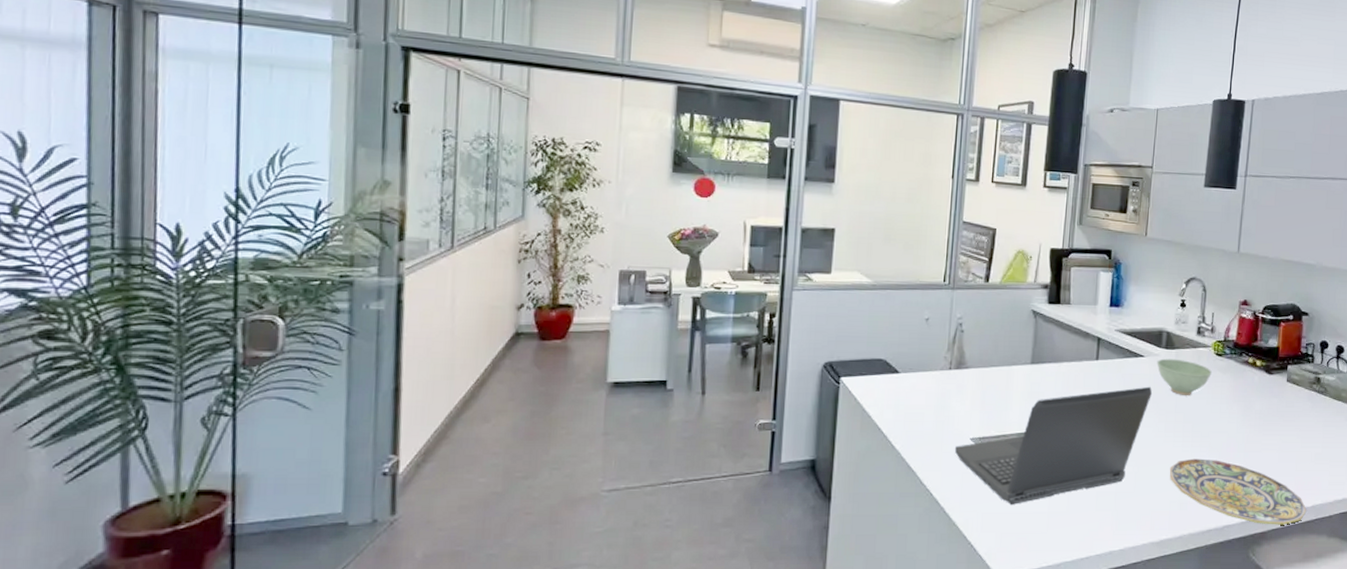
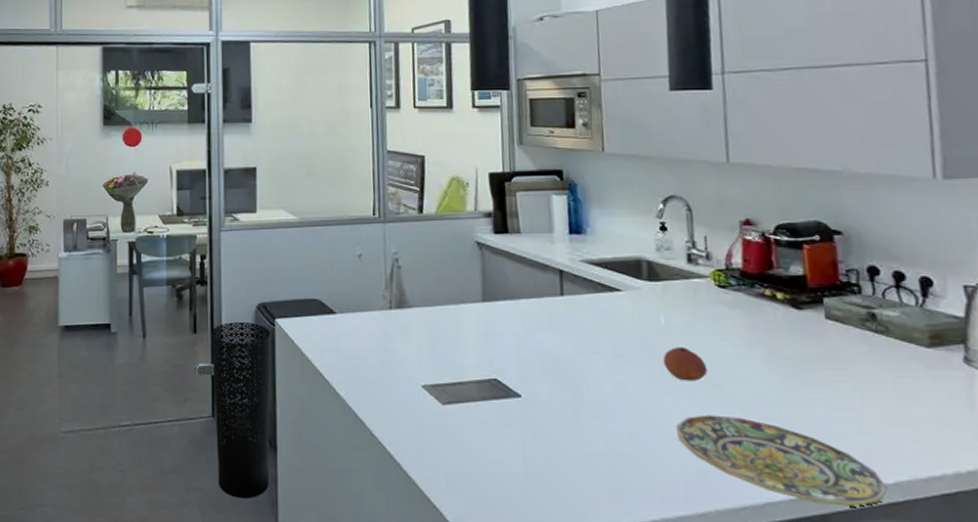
umbrella stand: none [770,380,835,546] -> present [211,322,271,498]
laptop computer: present [954,386,1153,505] -> none [404,326,639,464]
bowl: present [1157,358,1212,395] -> none [639,292,715,337]
fruit: none [1167,404,1199,432] -> present [663,347,708,381]

